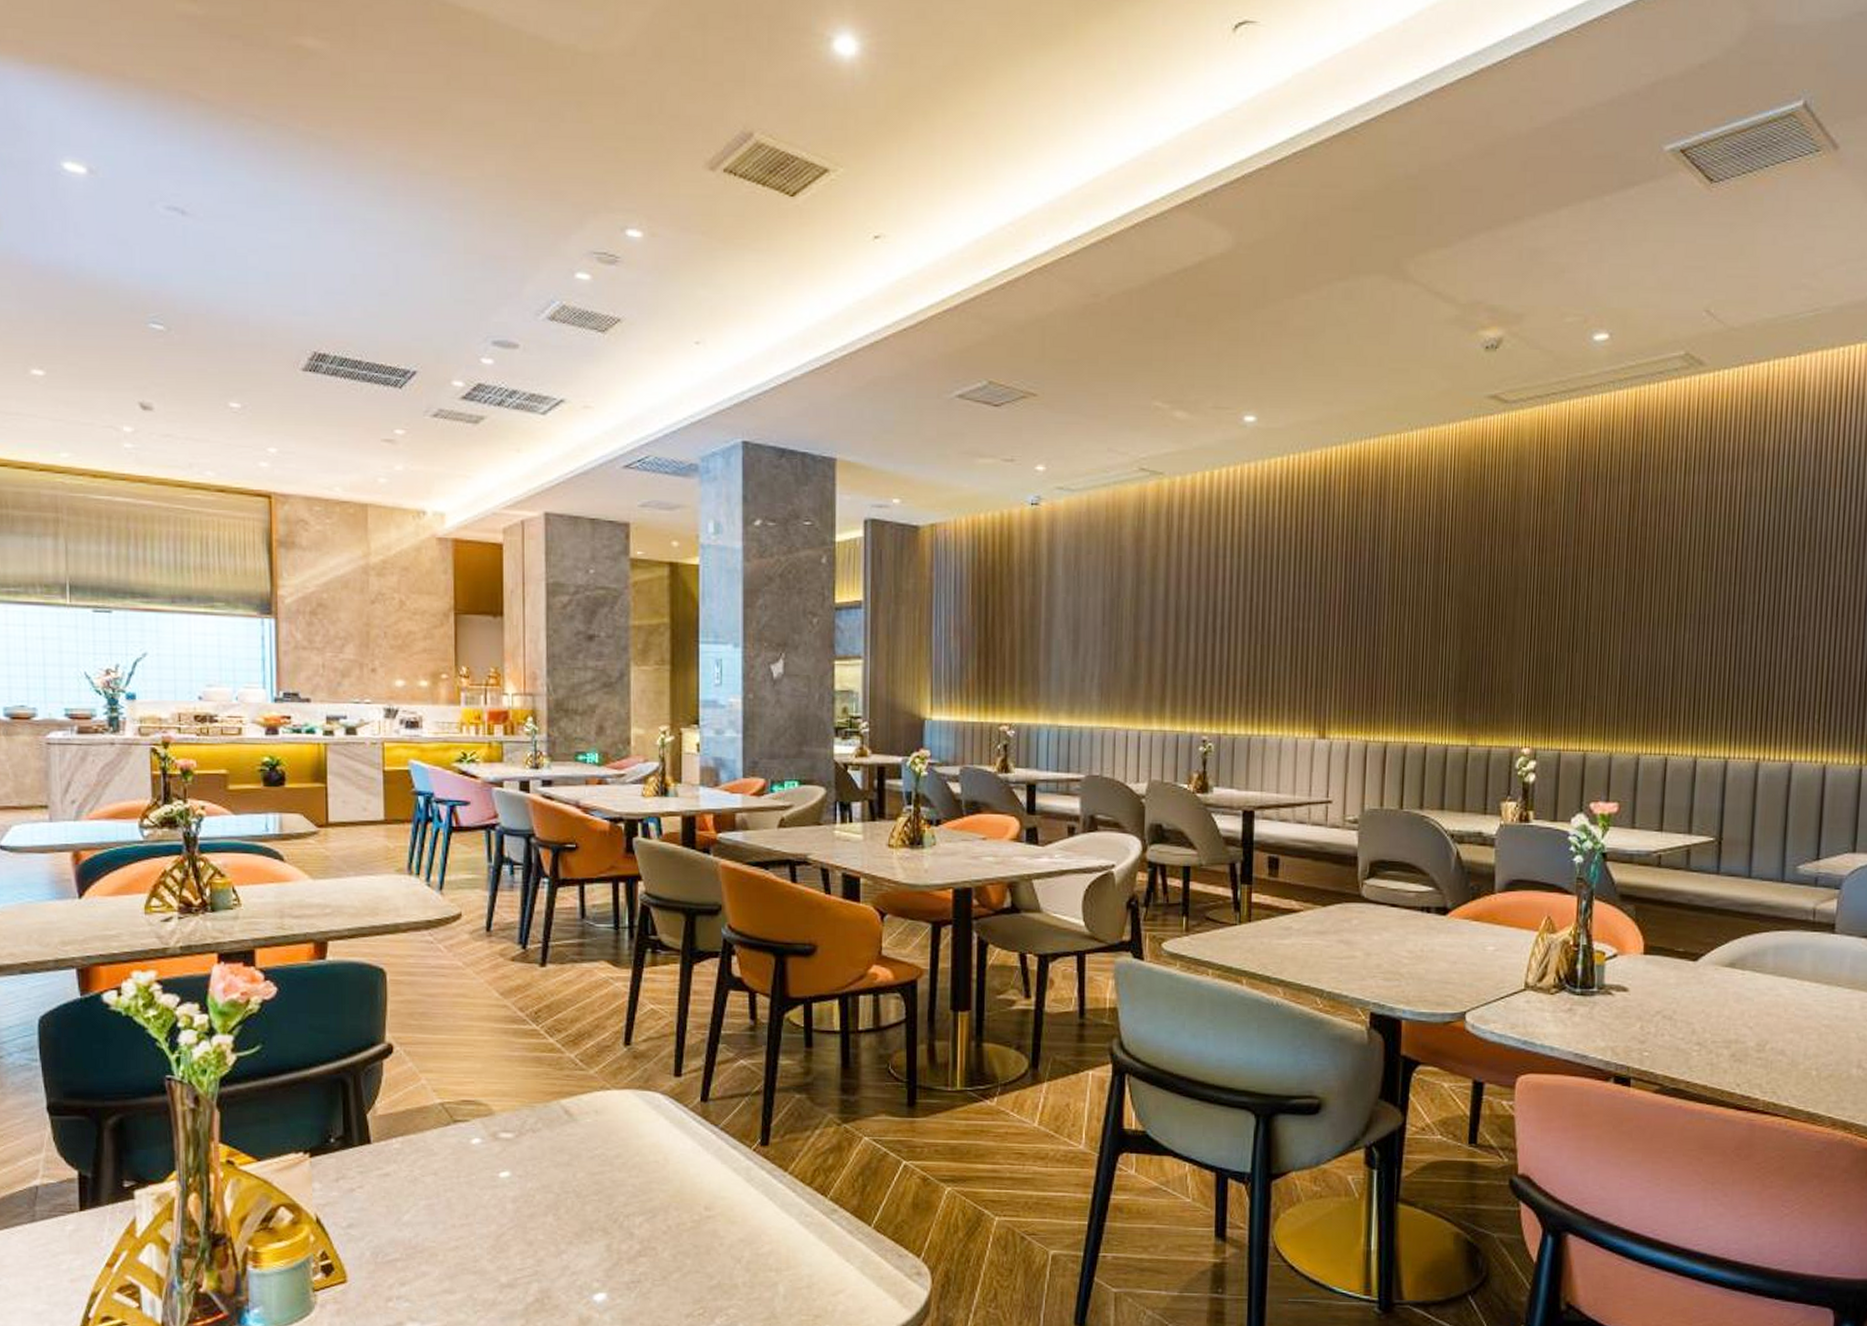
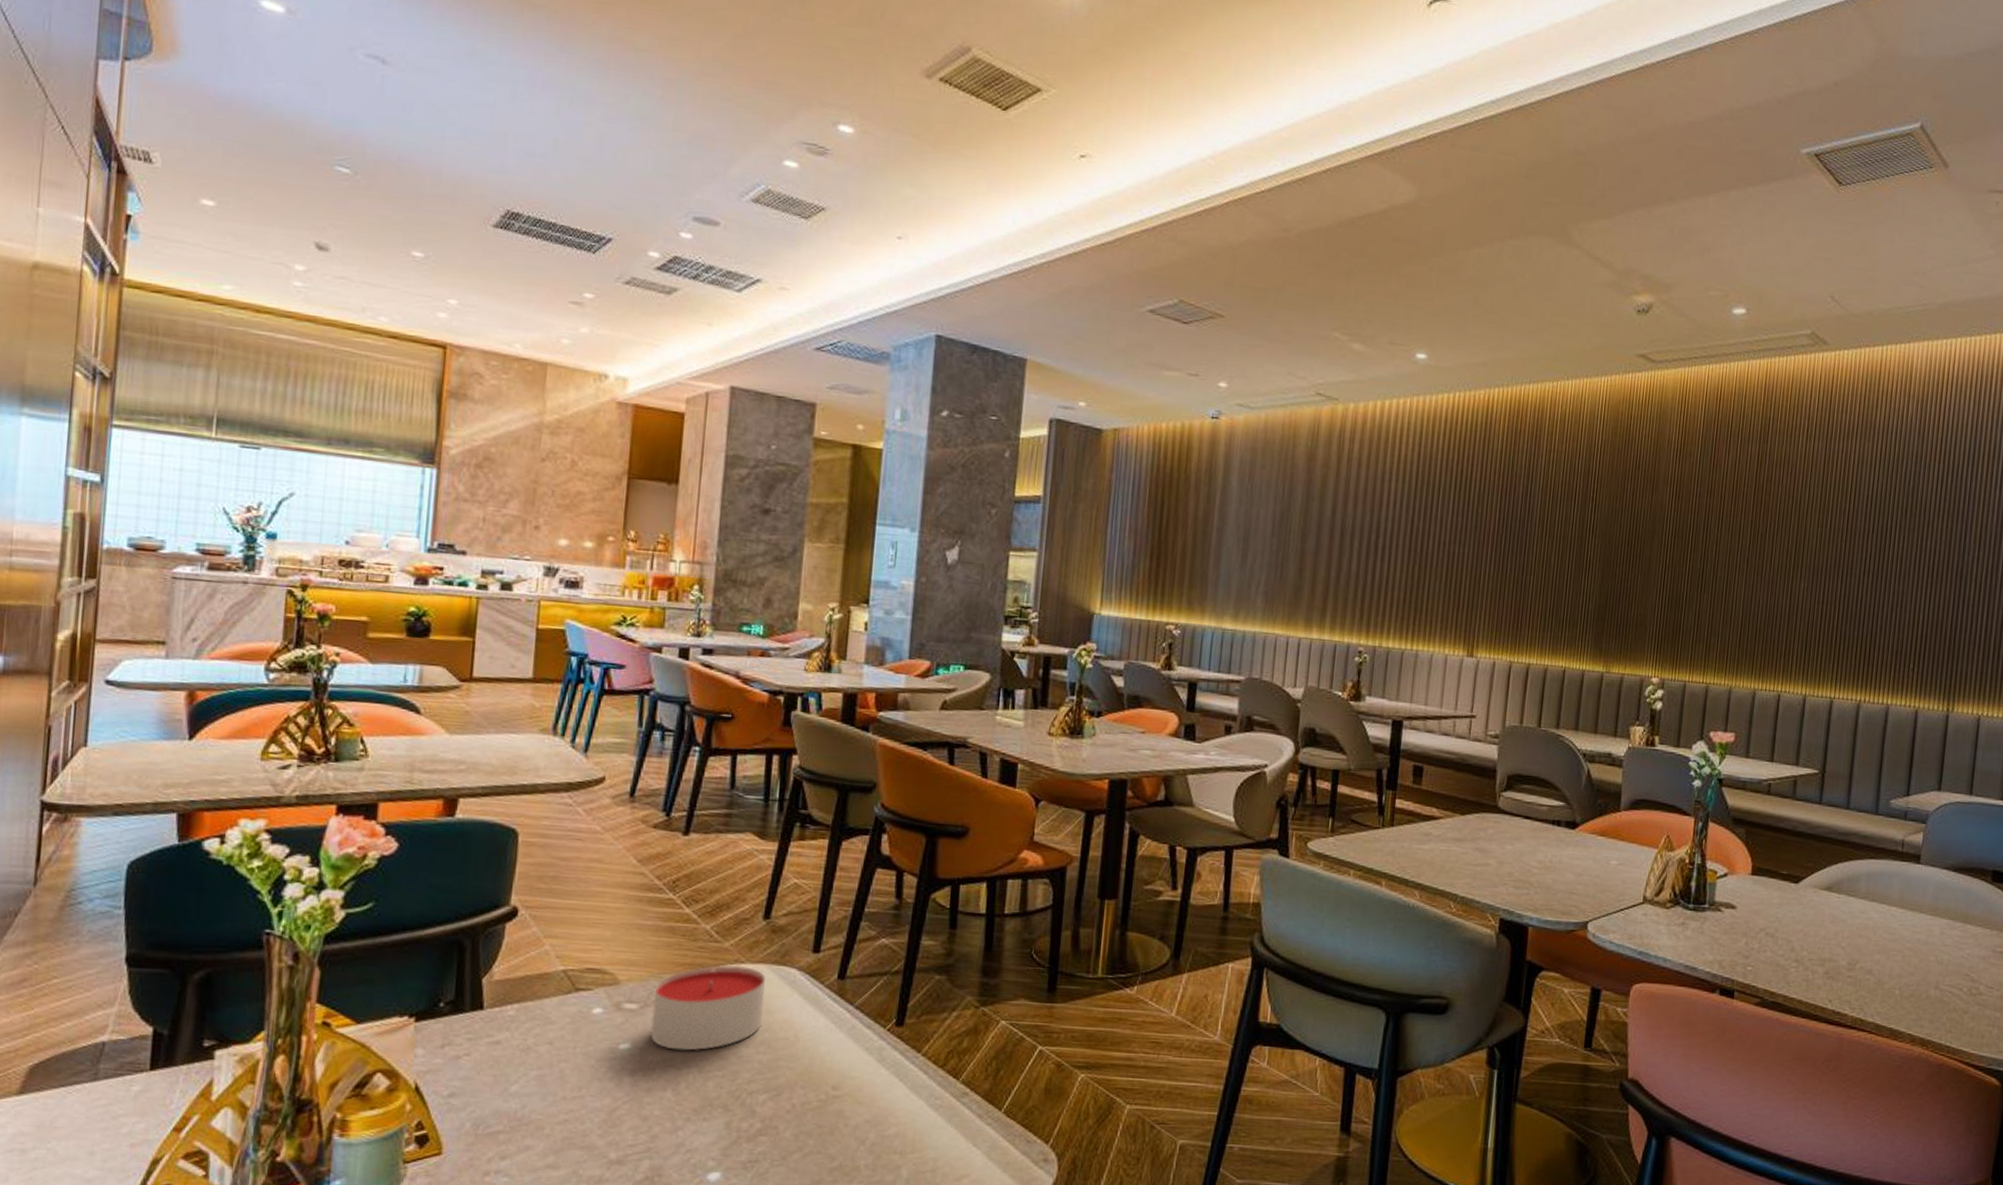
candle: none [527,1092,631,1177] -> present [650,965,765,1051]

